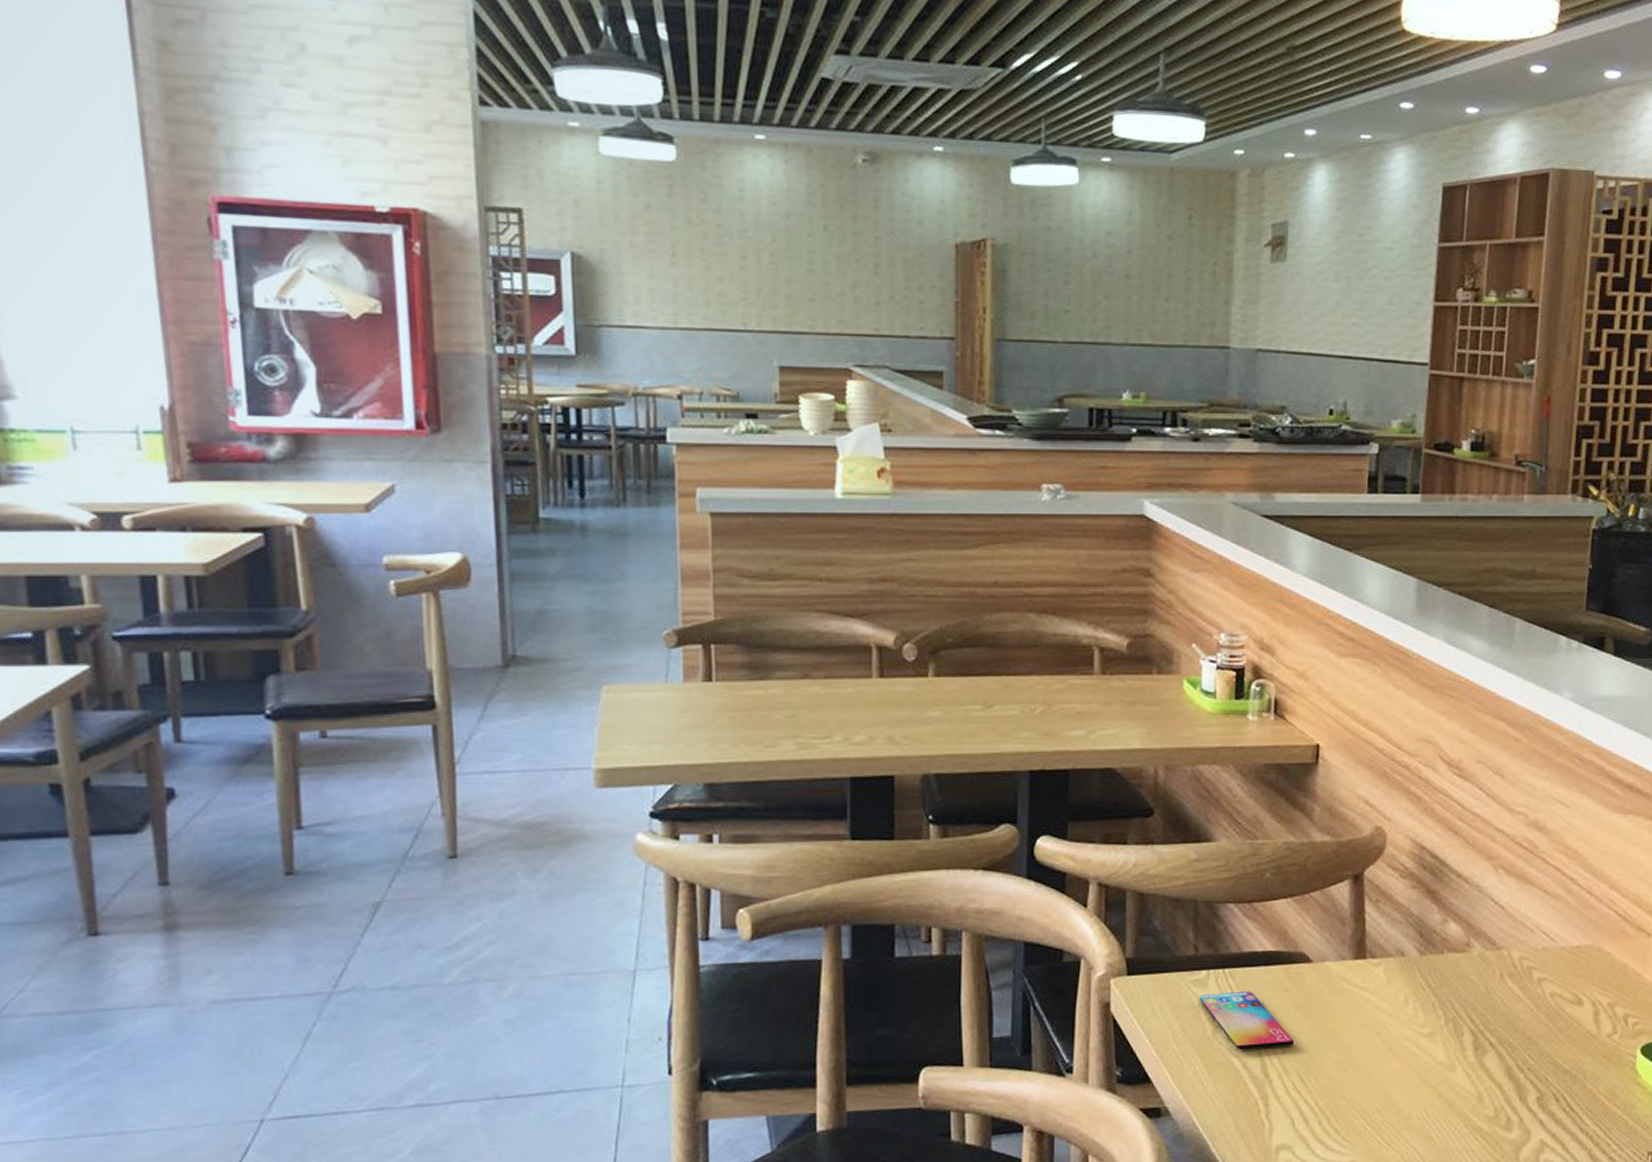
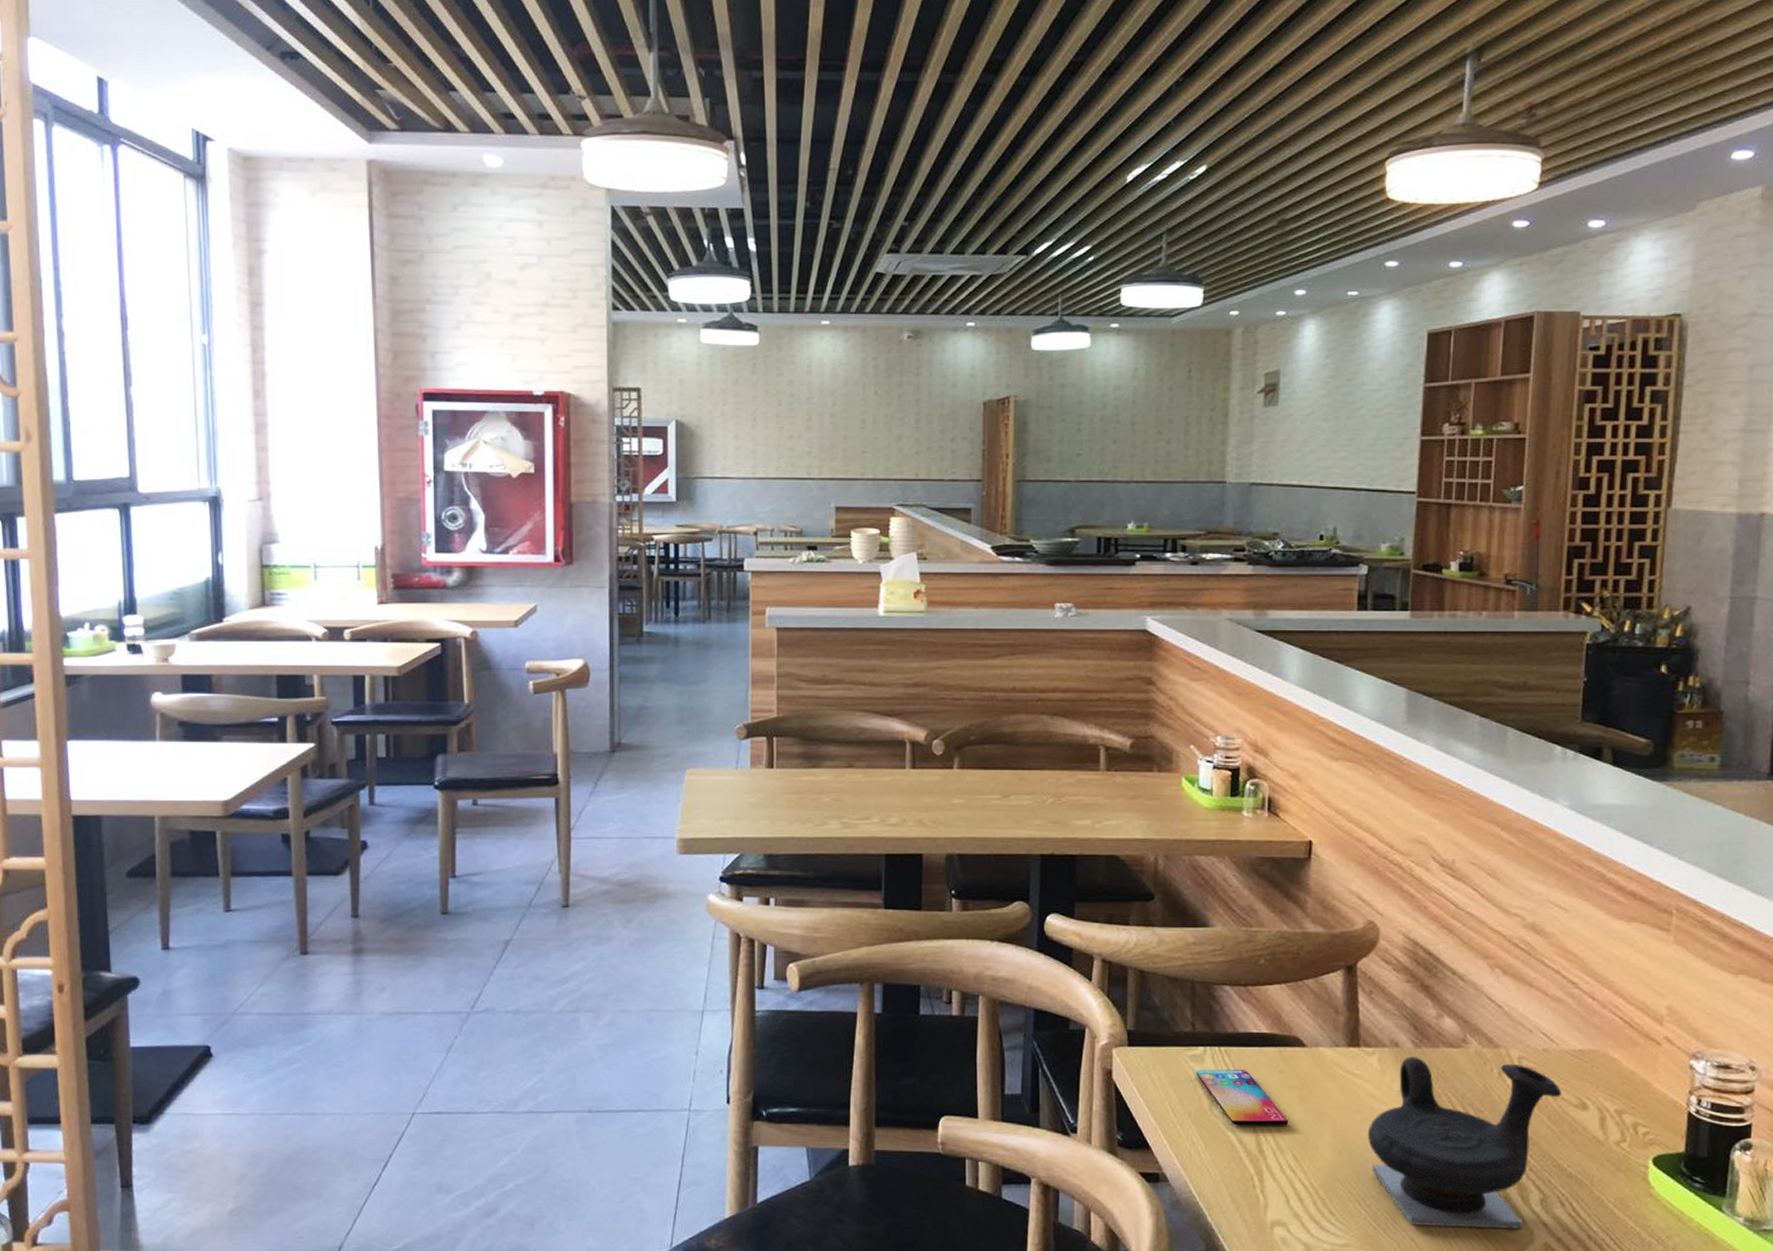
teapot: none [1372,964,1559,1136] -> present [1367,1056,1562,1229]

